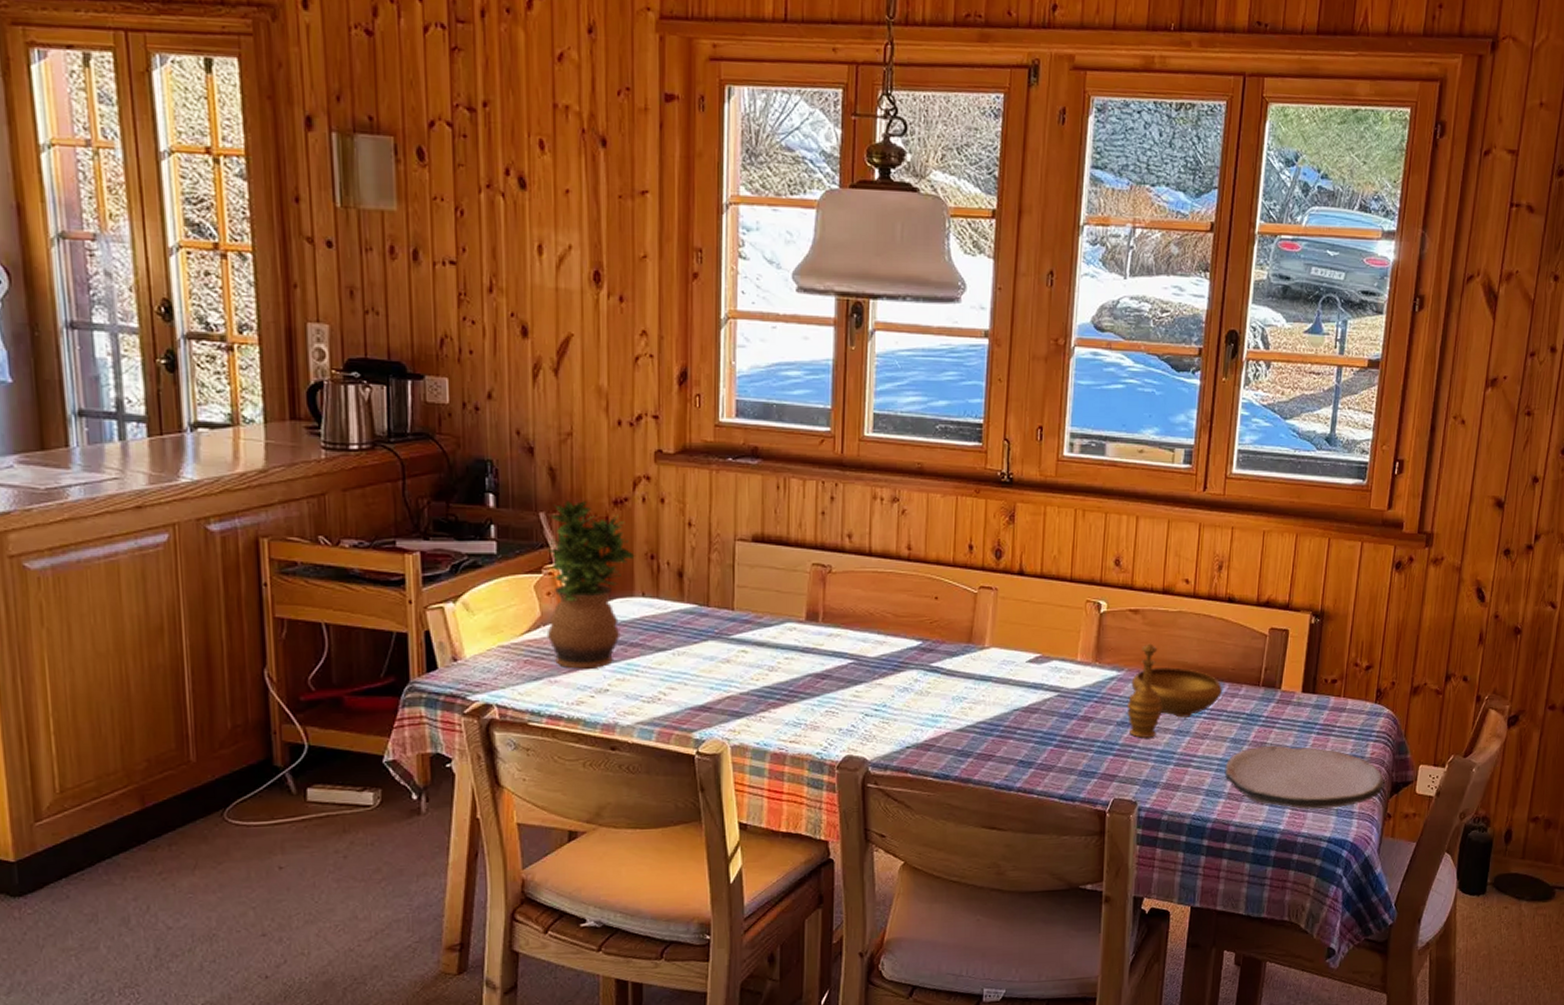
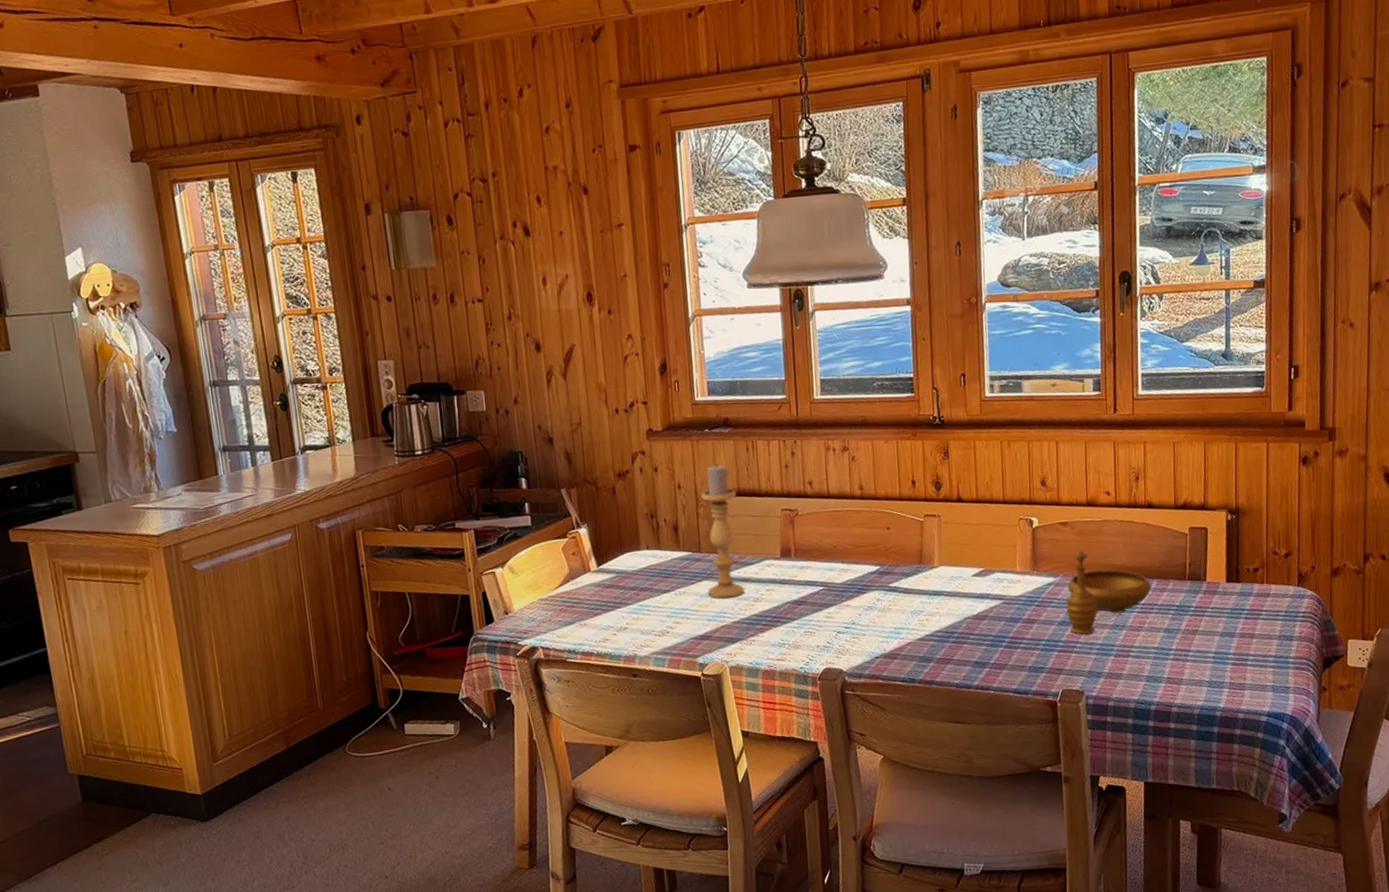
potted plant: present [546,501,635,669] -> none [569,476,638,613]
candle holder: none [713,501,759,664] -> present [701,464,744,599]
plate: present [1224,745,1385,809] -> none [1161,631,1316,688]

